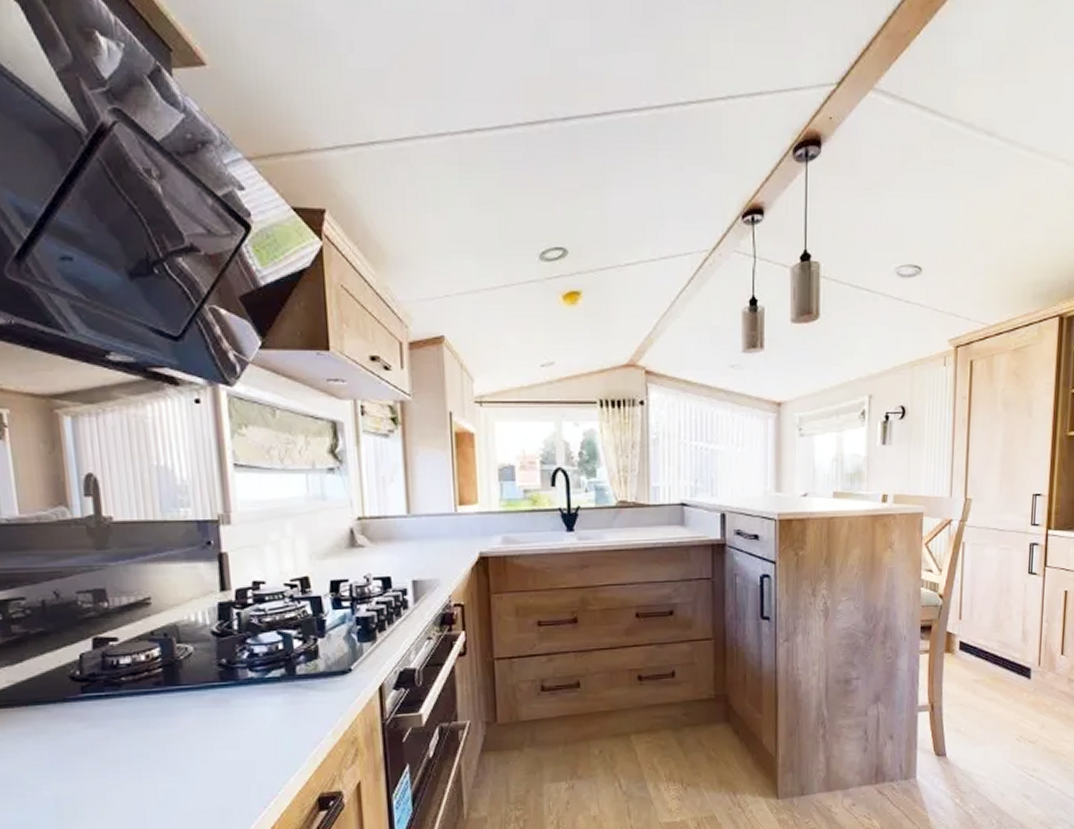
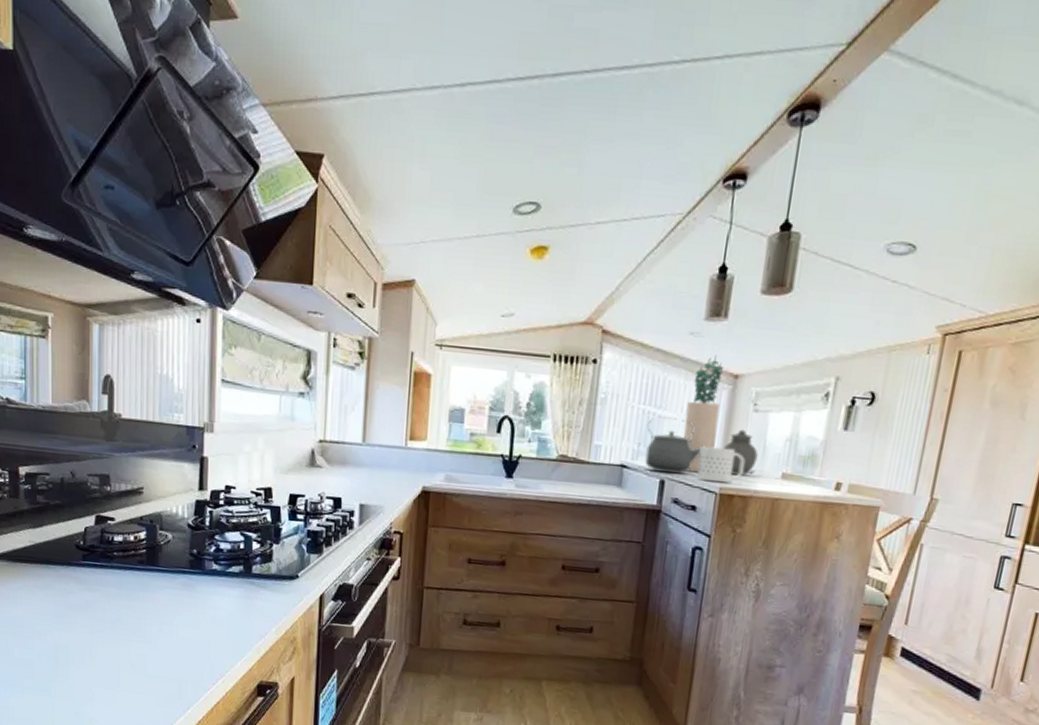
tea kettle: none [702,451,759,506] -> present [645,416,705,474]
vase: none [737,385,768,502] -> present [683,355,724,473]
mug: none [754,474,797,509] -> present [697,446,744,483]
jar: none [777,454,809,500] -> present [724,429,758,475]

